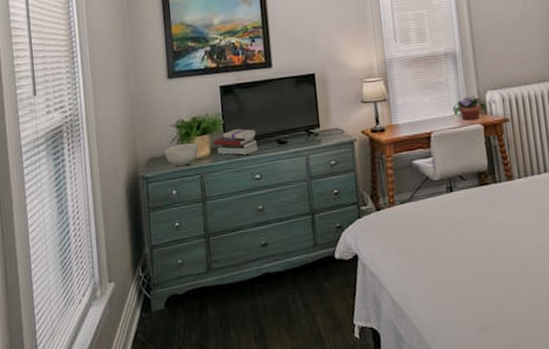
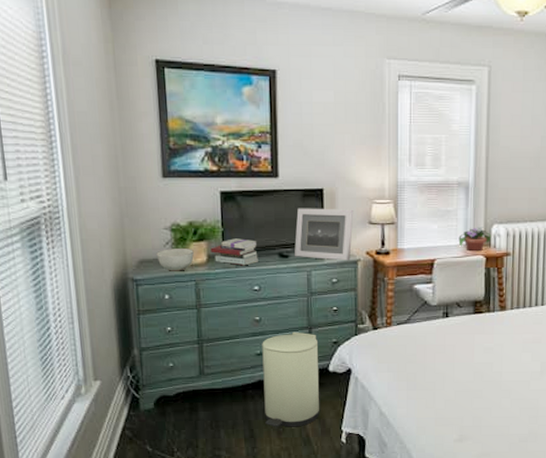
pedal bin: none [266,218,329,323] -> present [262,331,319,427]
picture frame: none [291,90,347,143] -> present [294,208,354,261]

